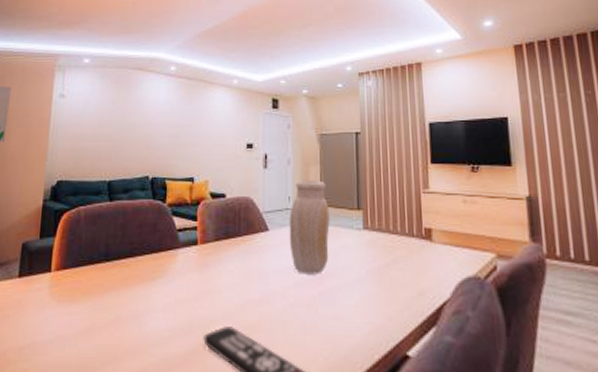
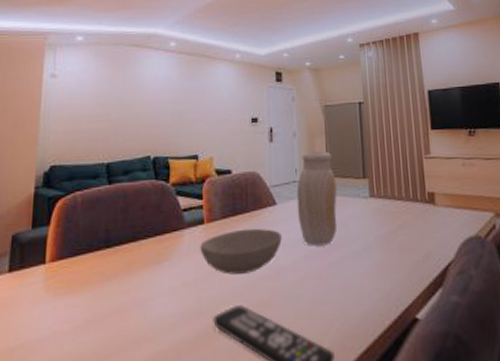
bowl: none [193,252,273,296] -> present [200,228,282,275]

